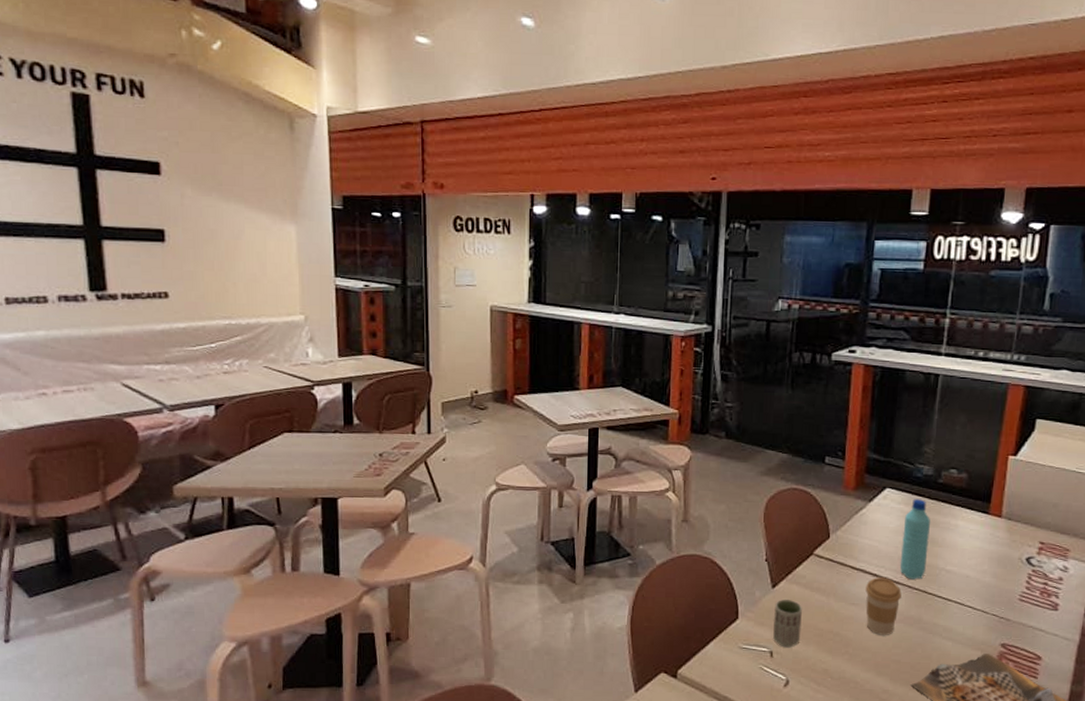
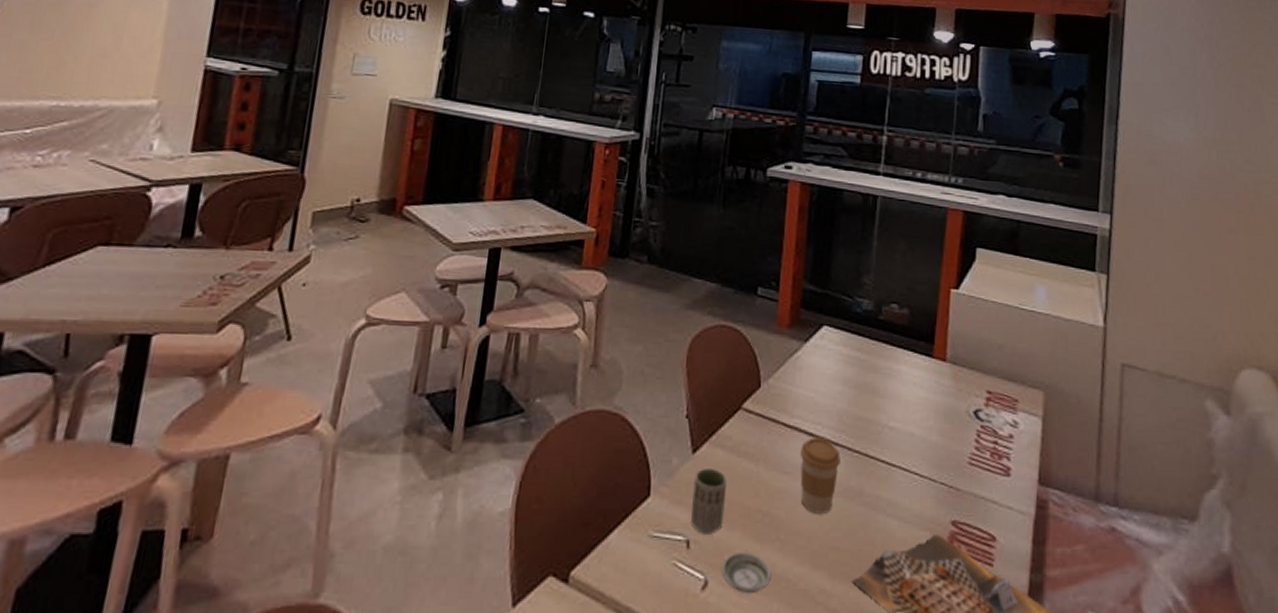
saucer: none [800,661,842,690] -> present [721,553,772,593]
water bottle: present [900,499,930,580] -> none [838,339,871,440]

